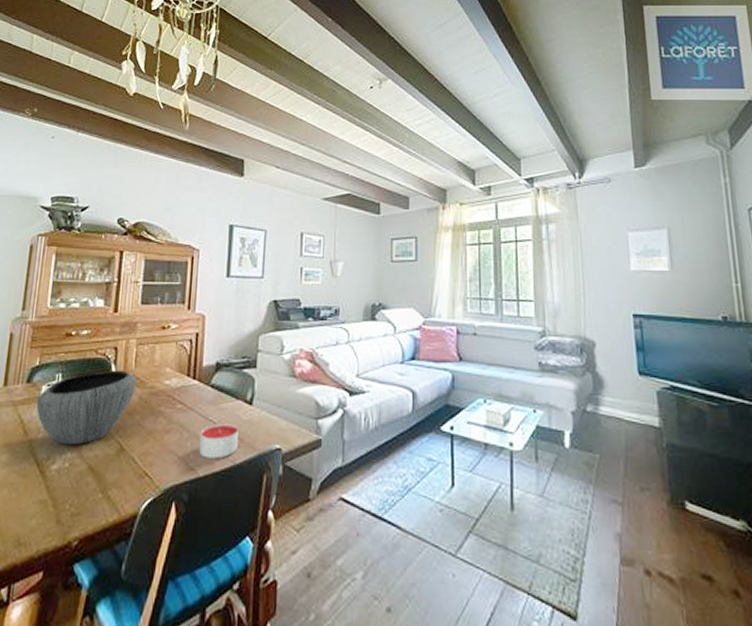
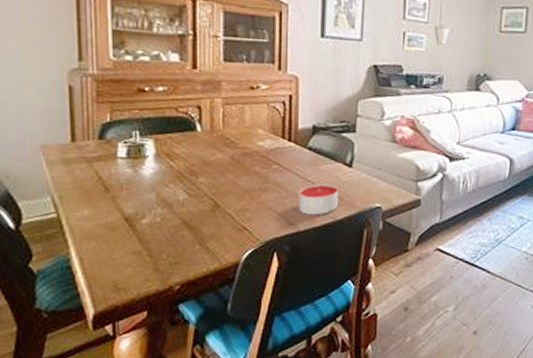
bowl: present [36,370,137,446] -> none [114,129,227,202]

